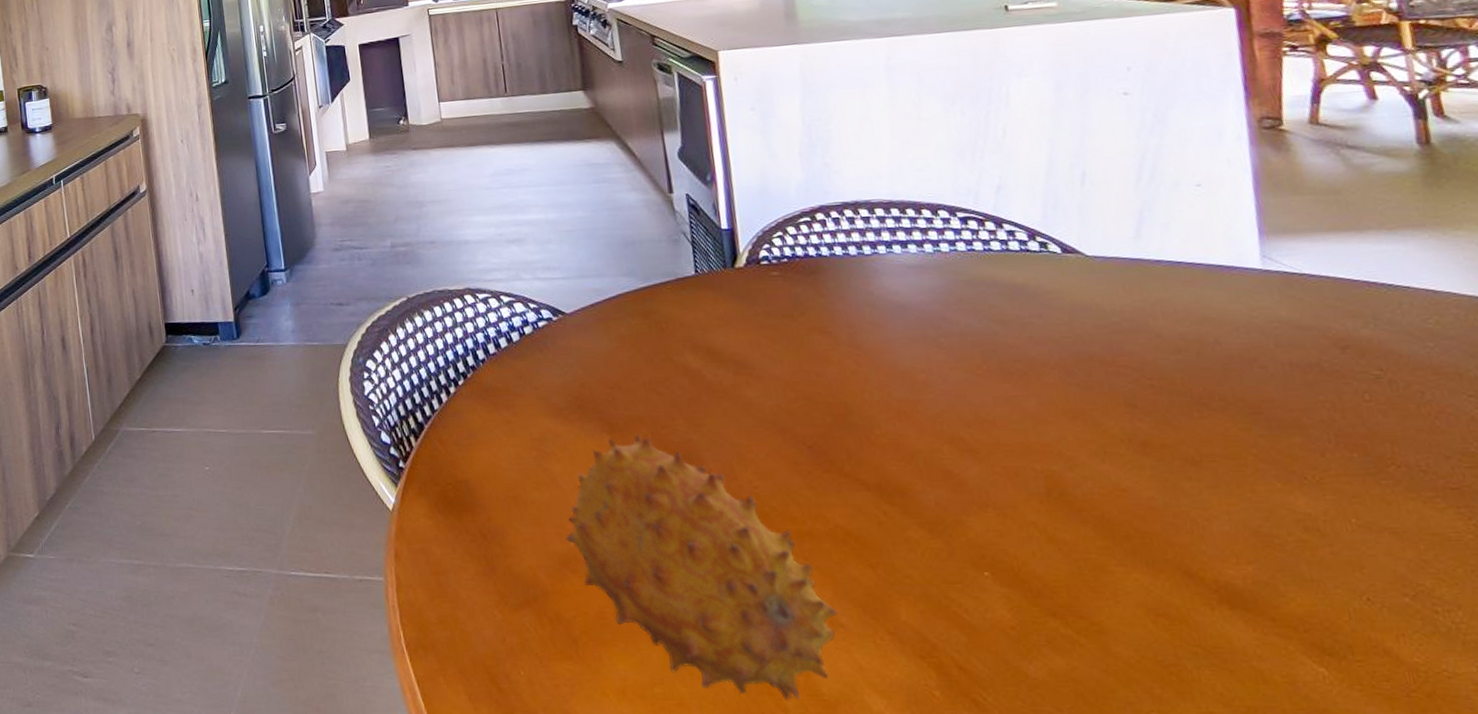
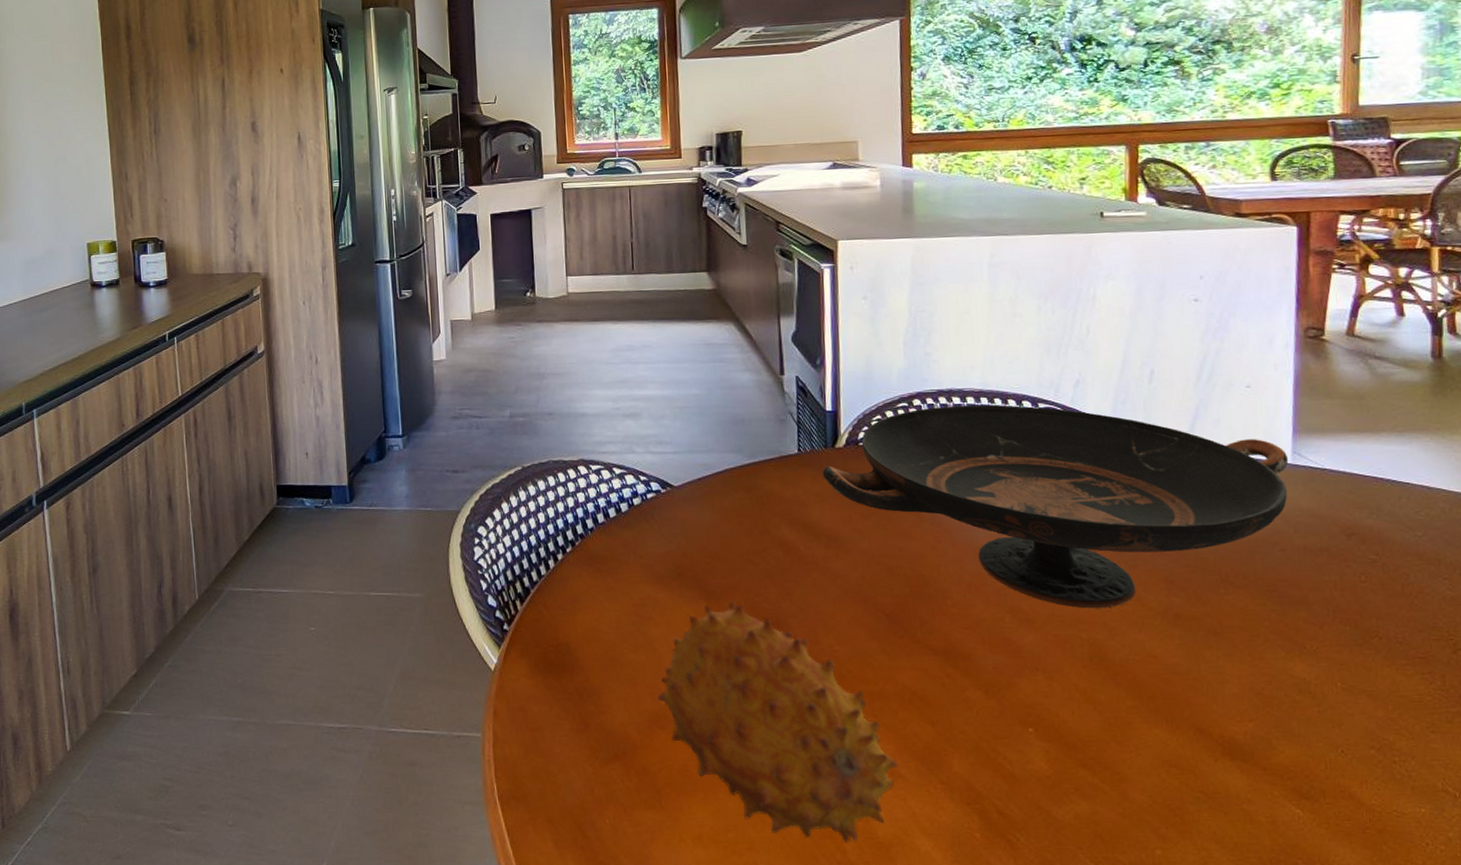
decorative bowl: none [723,216,1262,438] -> present [822,404,1289,610]

